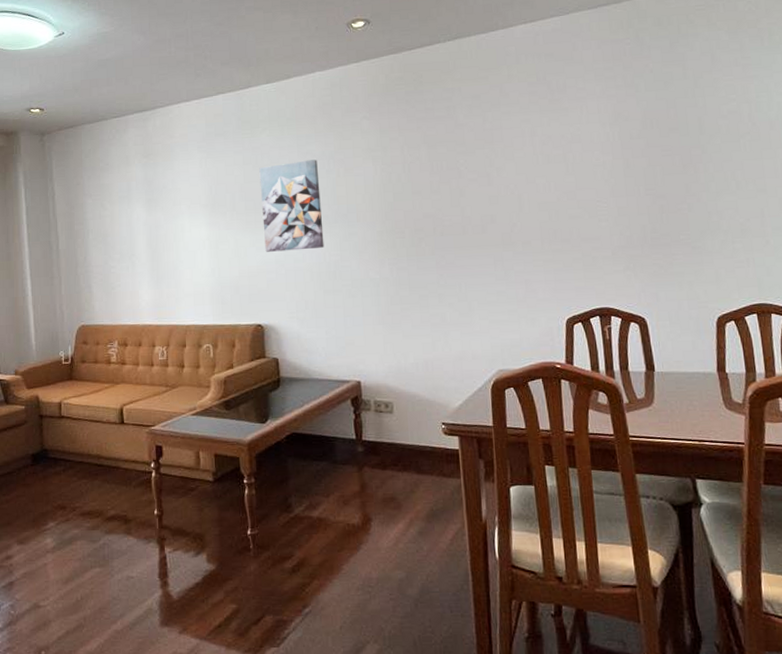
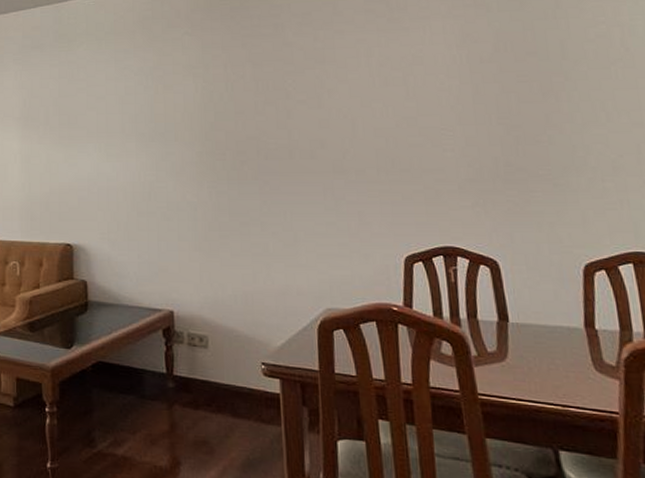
wall art: present [259,159,324,252] -> none [75,75,139,169]

